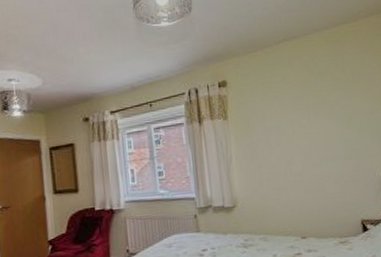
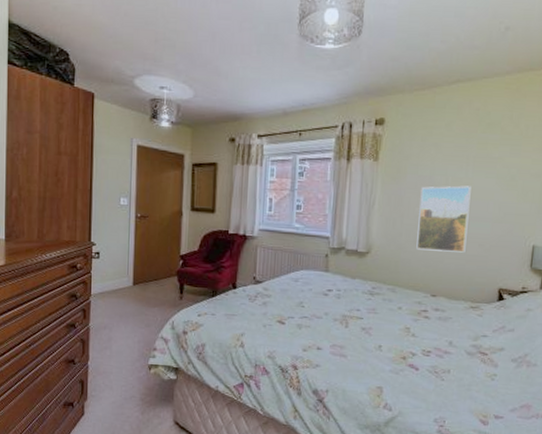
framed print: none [272,130,324,196] -> present [416,185,471,253]

